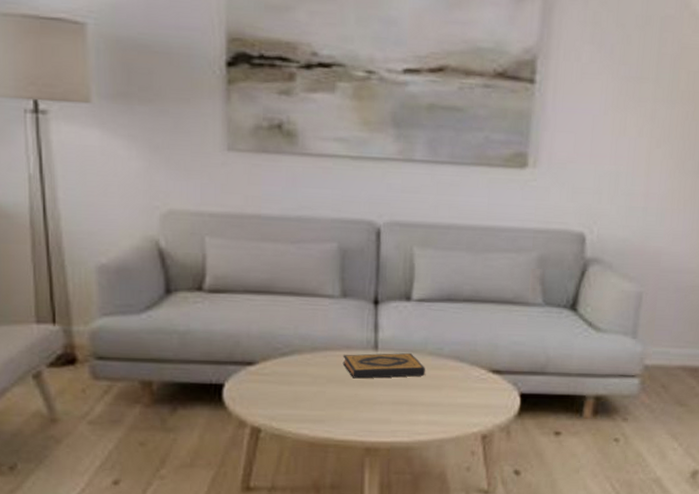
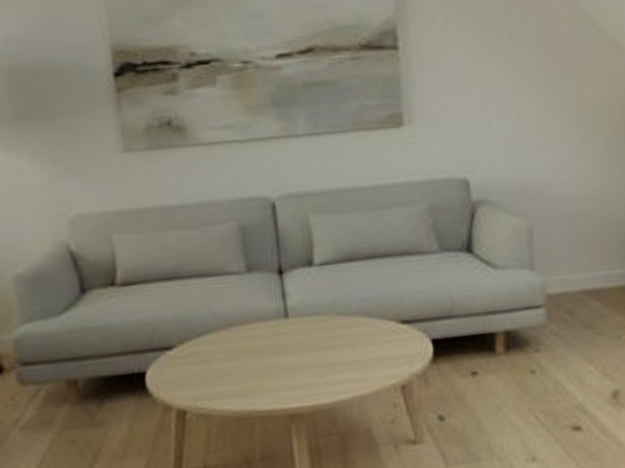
hardback book: present [342,352,425,379] -> none [255,315,337,349]

